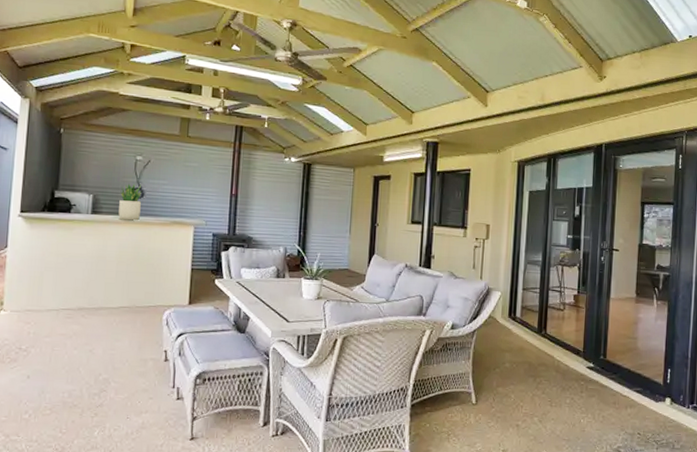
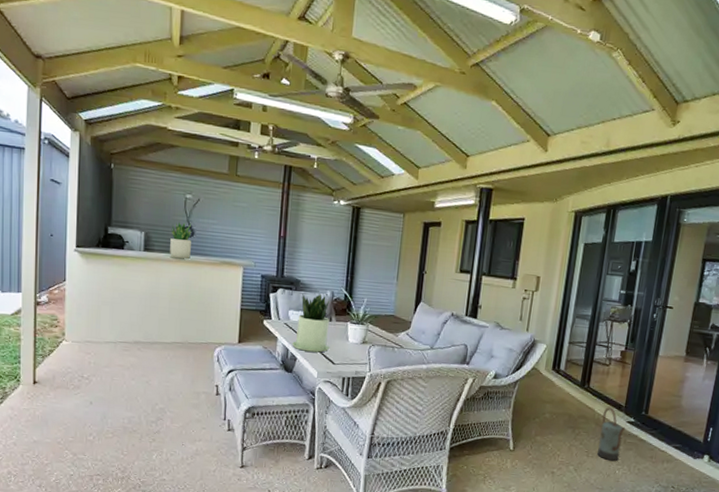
planter: none [245,250,284,311] -> present [292,293,331,353]
watering can: none [561,353,586,410] -> present [597,407,626,462]

